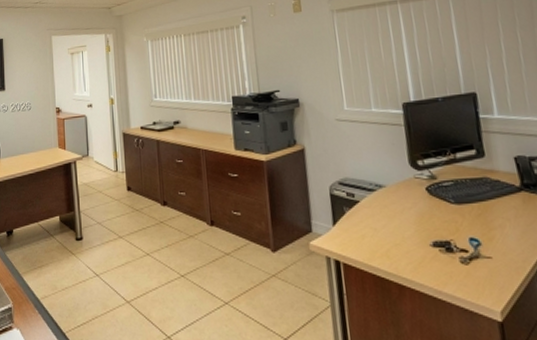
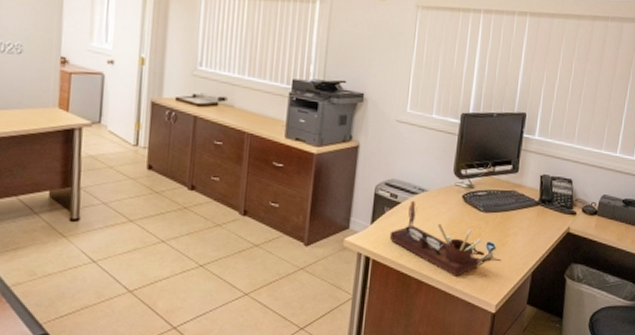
desk organizer: none [355,197,465,280] -> present [389,200,482,278]

